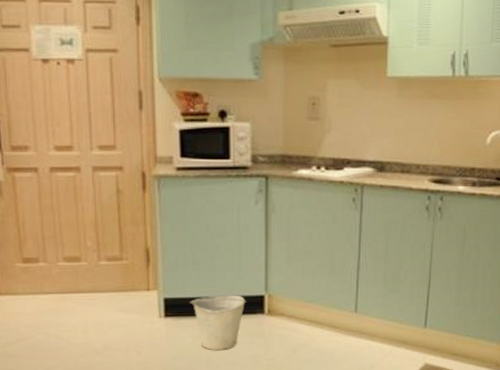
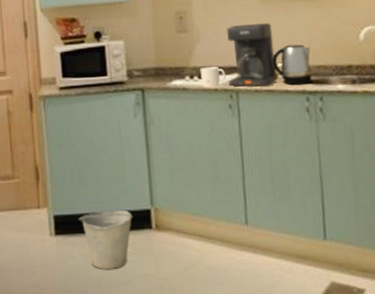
mug: none [328,159,353,179] -> present [200,67,226,88]
coffee maker: none [355,118,405,182] -> present [227,23,279,87]
kettle: none [400,142,439,182] -> present [272,43,312,85]

